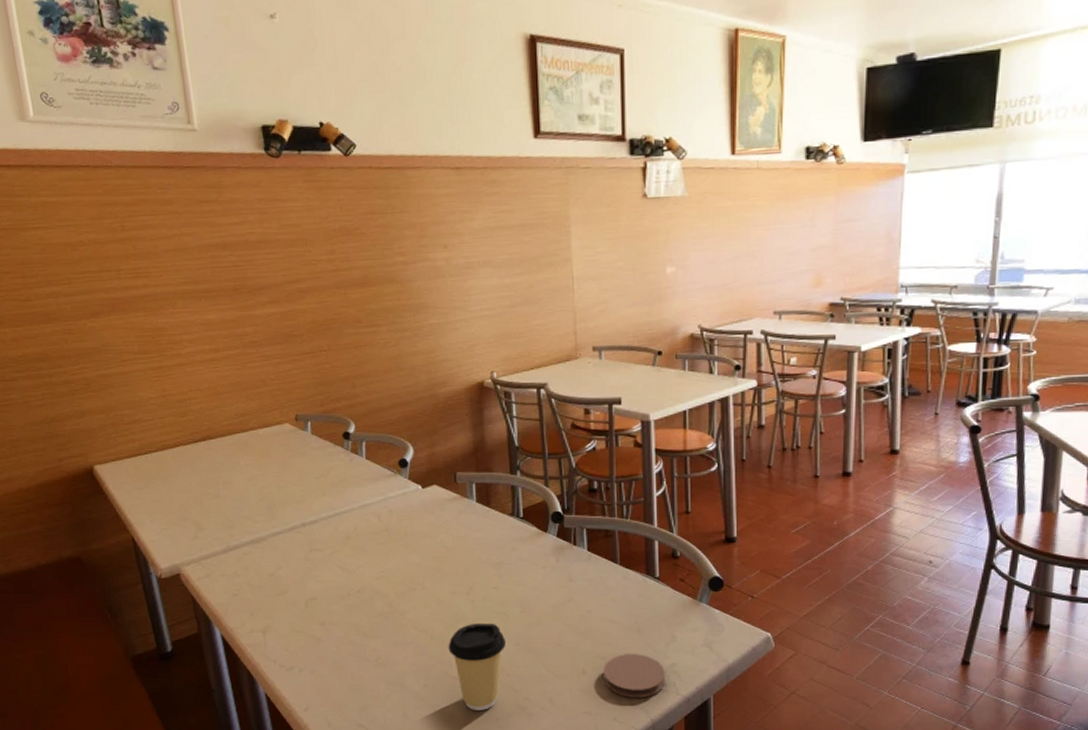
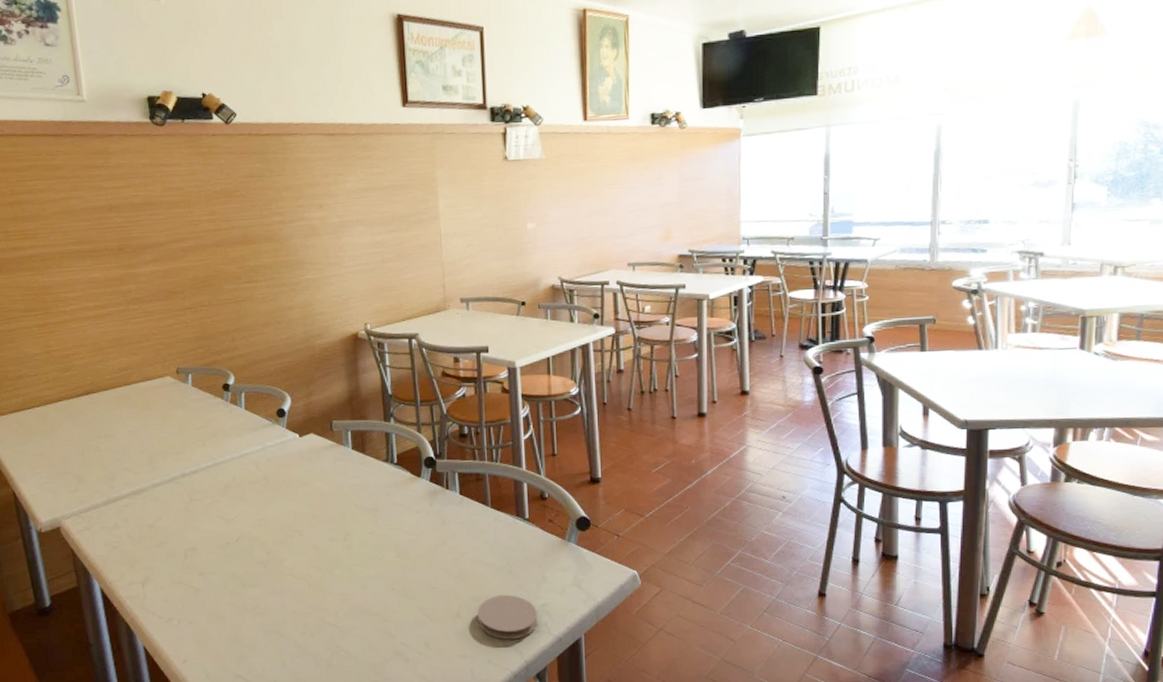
coffee cup: present [448,623,507,710] -> none [325,568,383,657]

